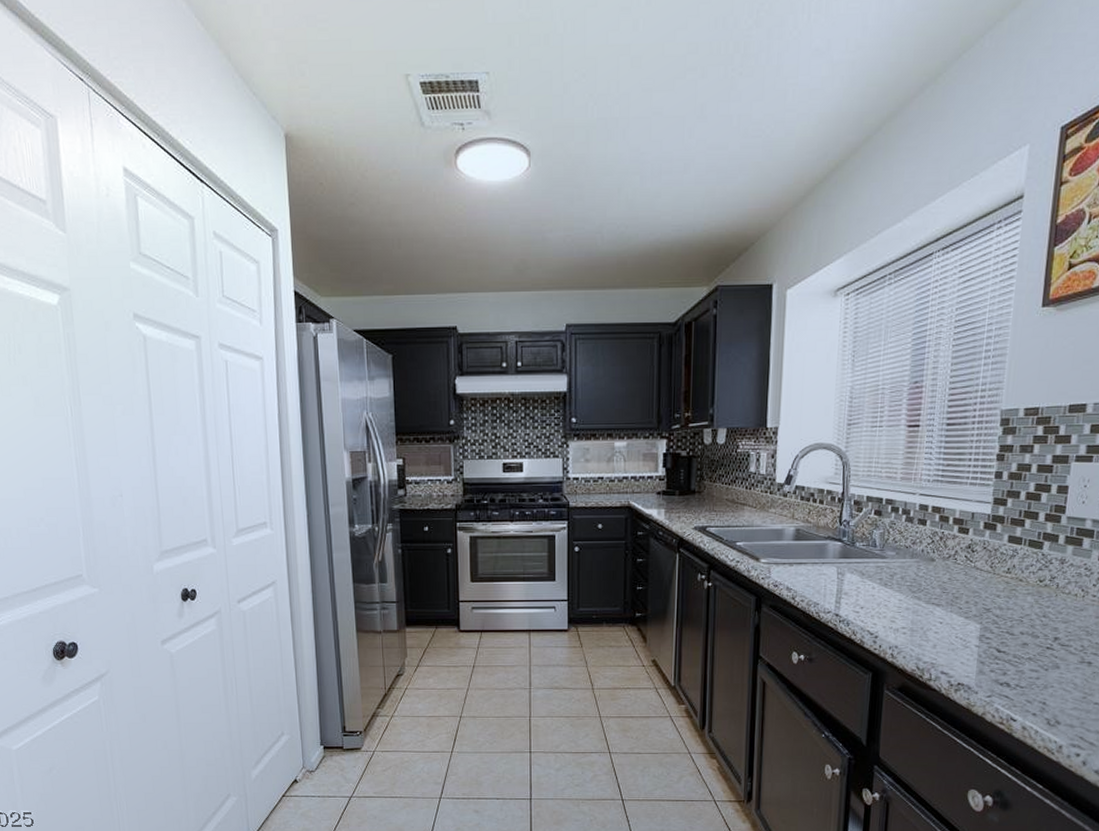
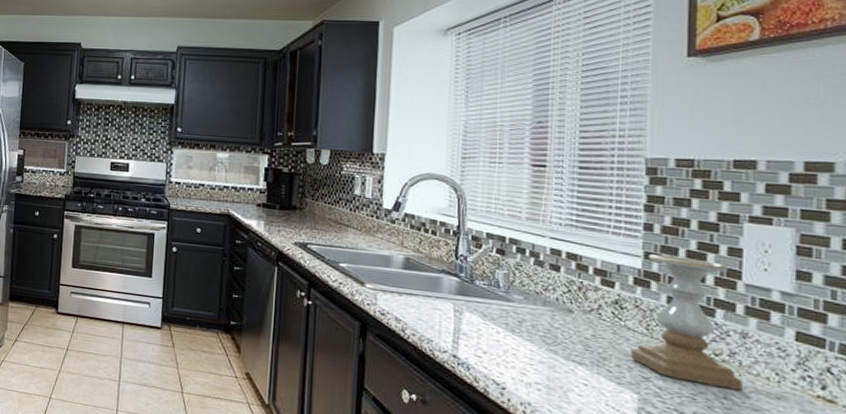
candle holder: none [977,499,1058,608] -> present [631,254,743,391]

